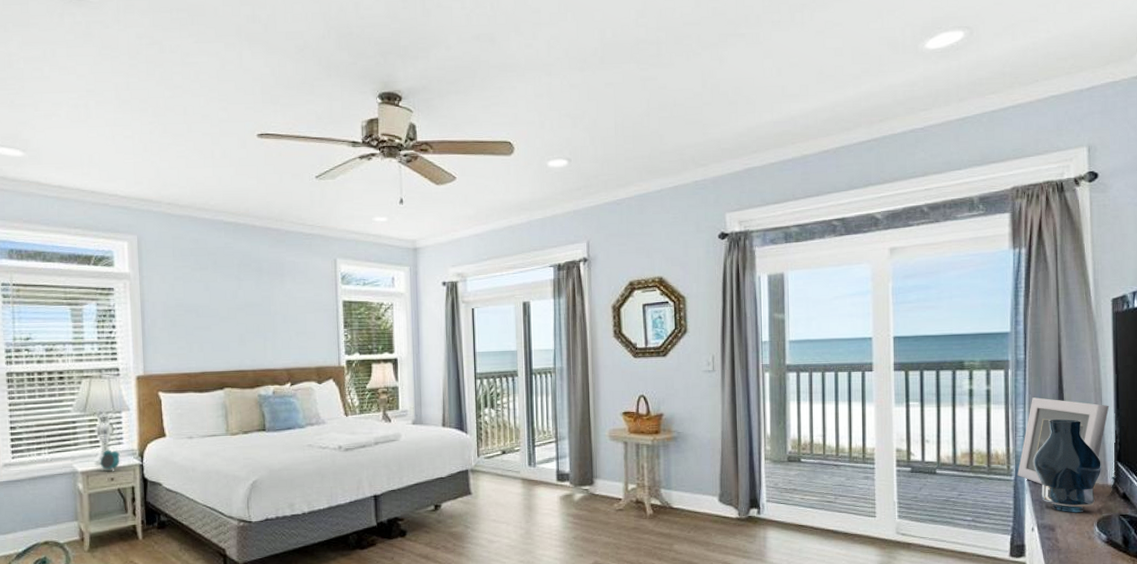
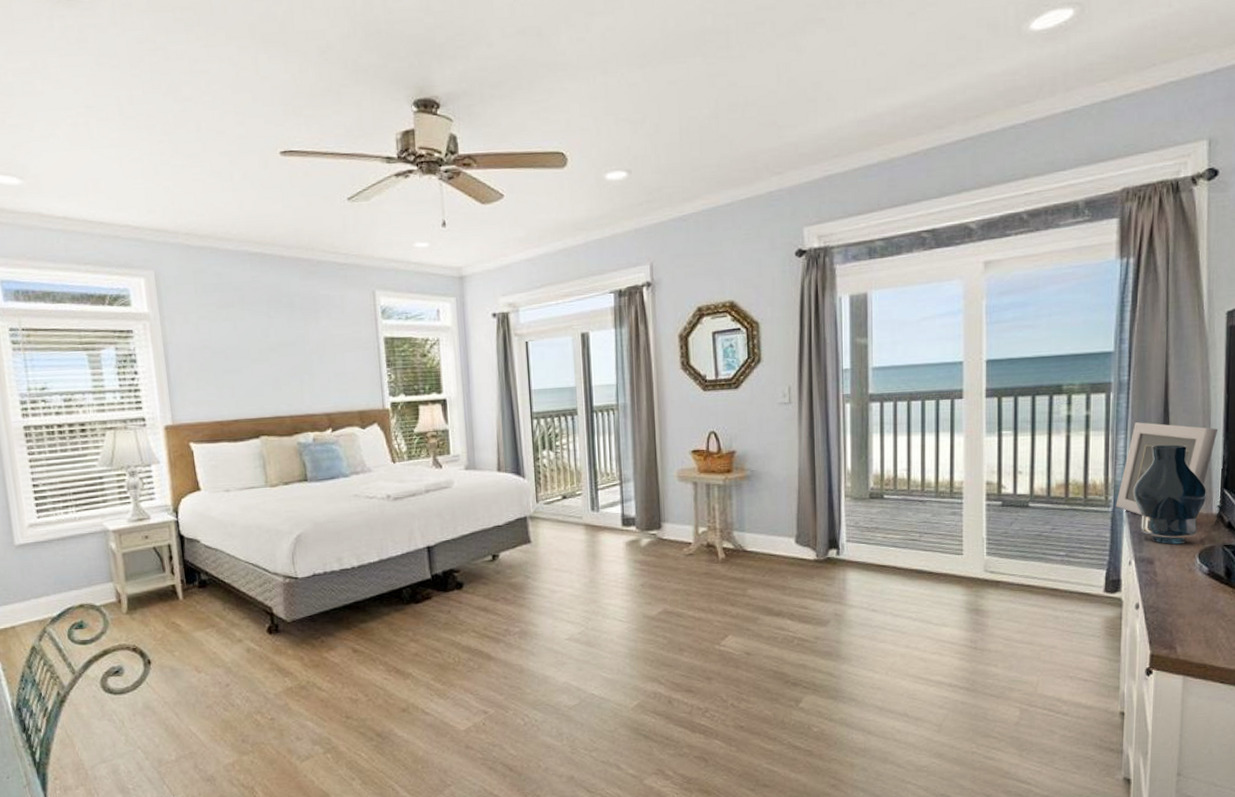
alarm clock: present [100,447,120,472] -> none [132,503,154,530]

